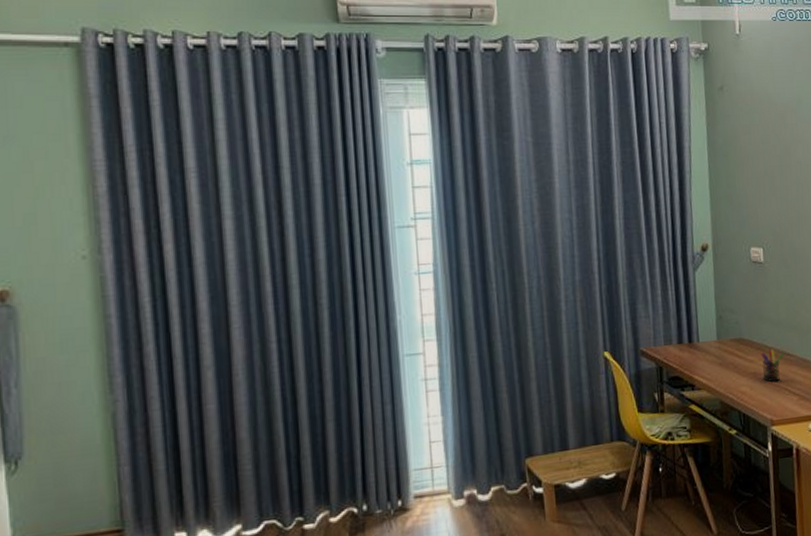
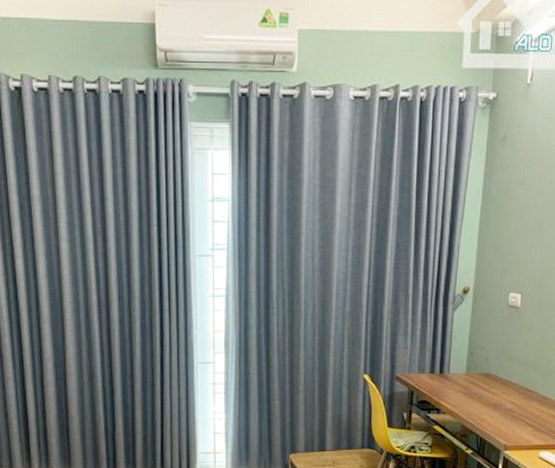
pen holder: present [761,349,784,382] -> none [503,385,526,413]

